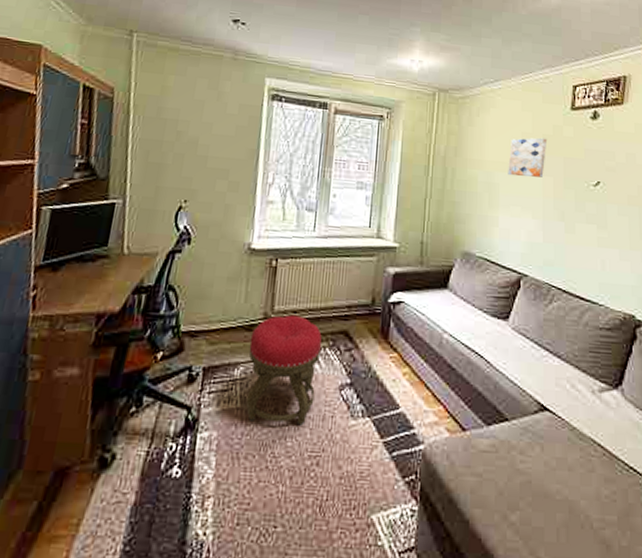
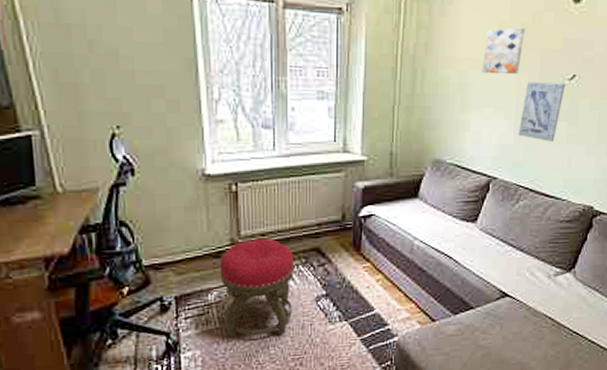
wall art: none [547,185,591,243] -> present [518,82,565,142]

